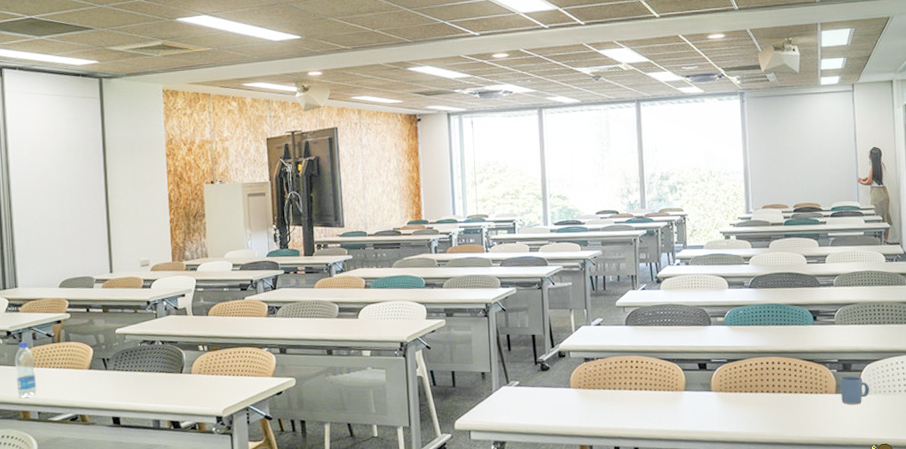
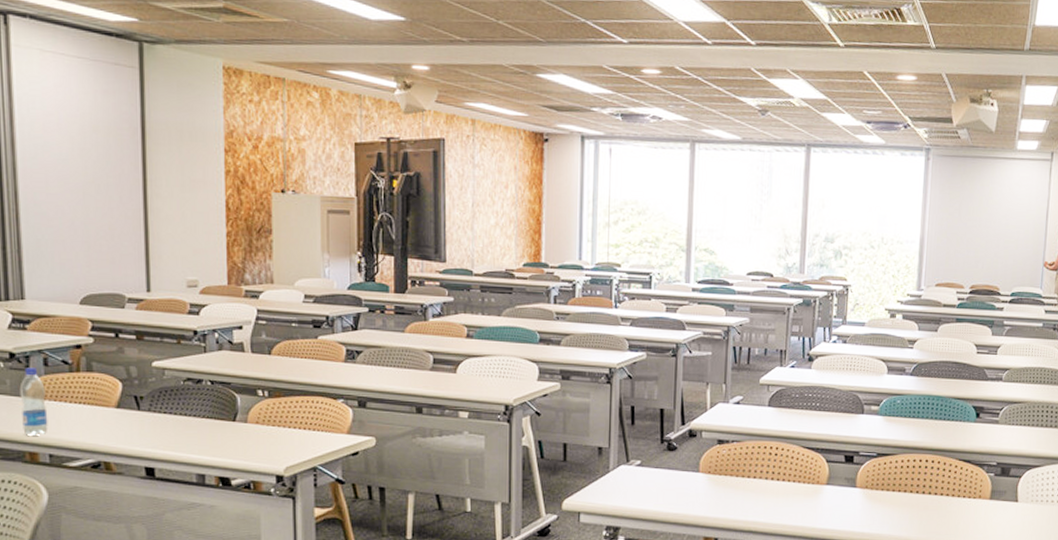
mug: present [839,375,869,405] -> none [995,481,1026,513]

